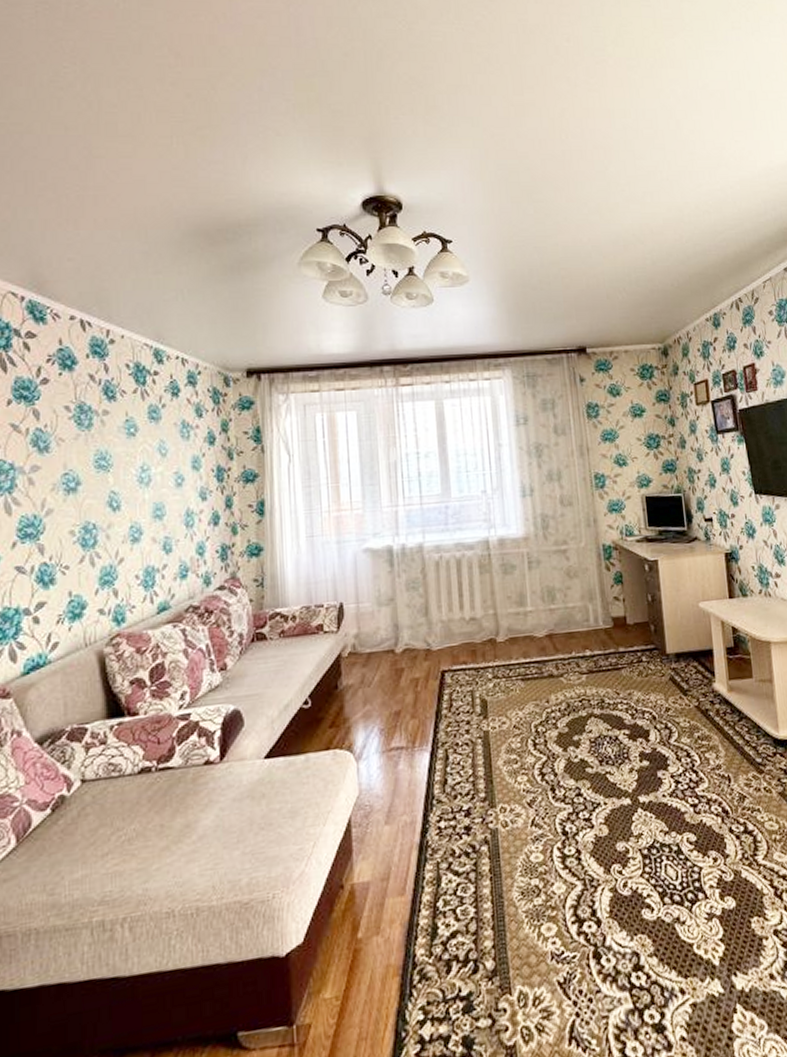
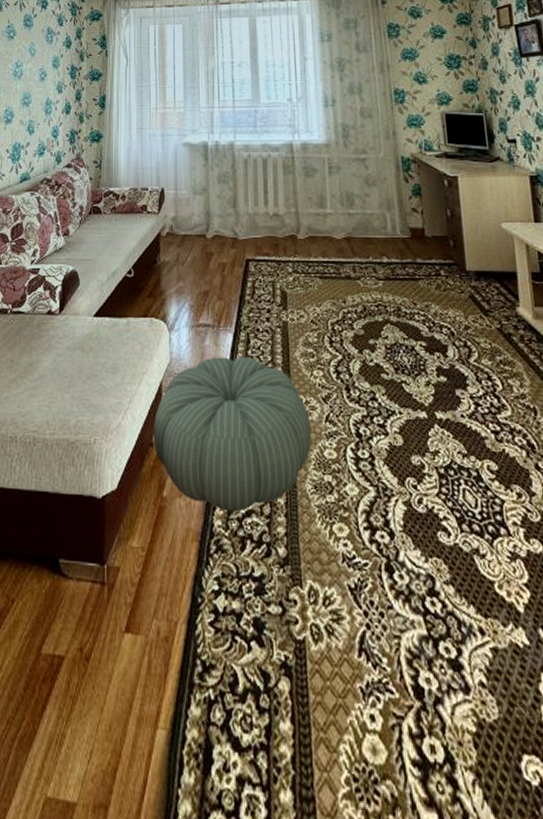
pouf: none [343,774,518,938] -> present [153,357,312,512]

